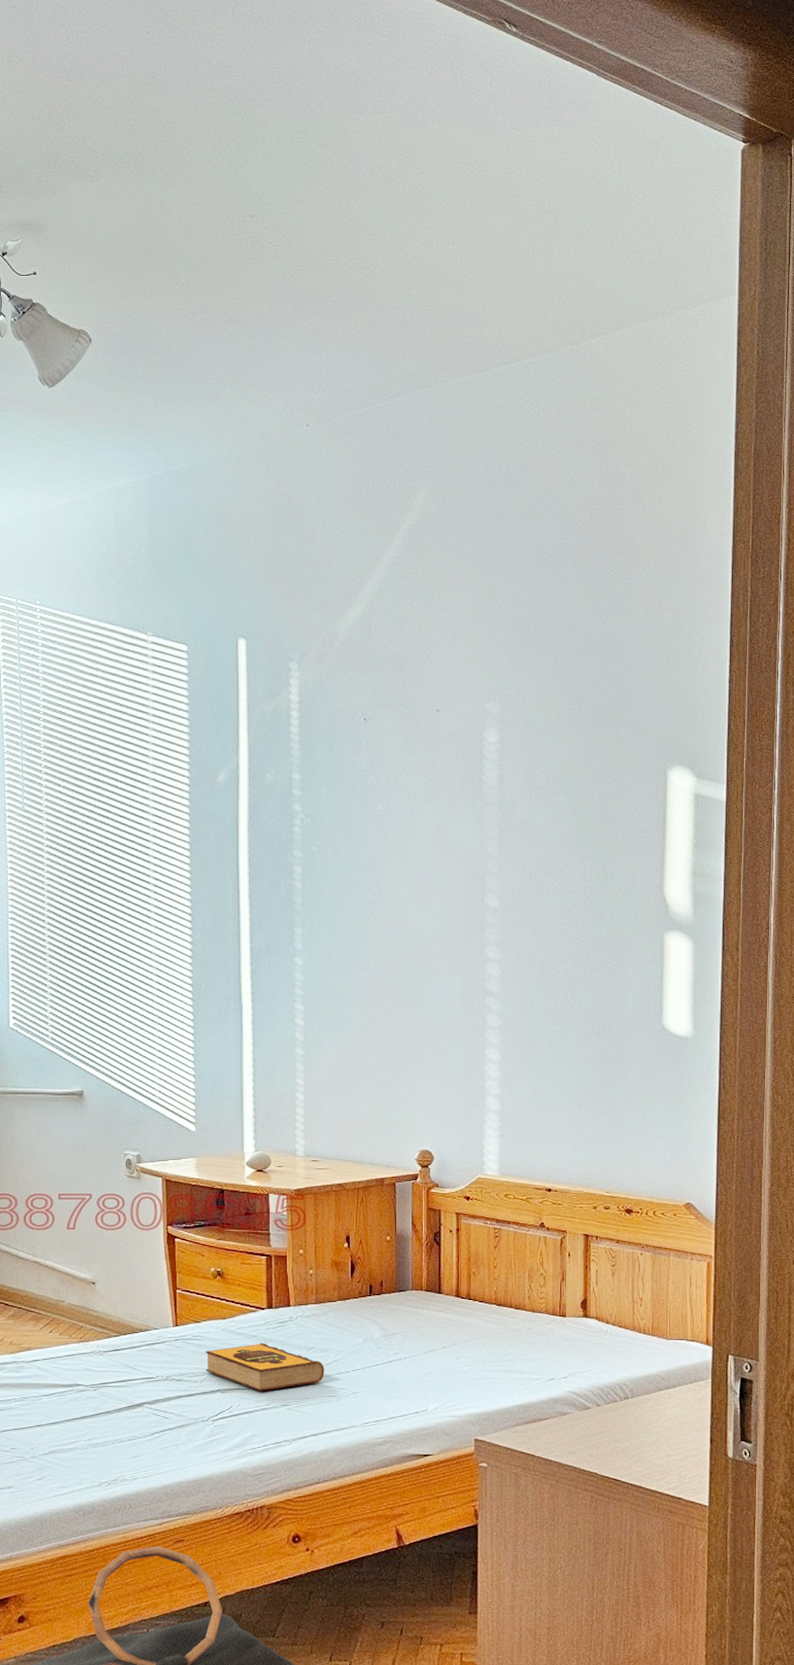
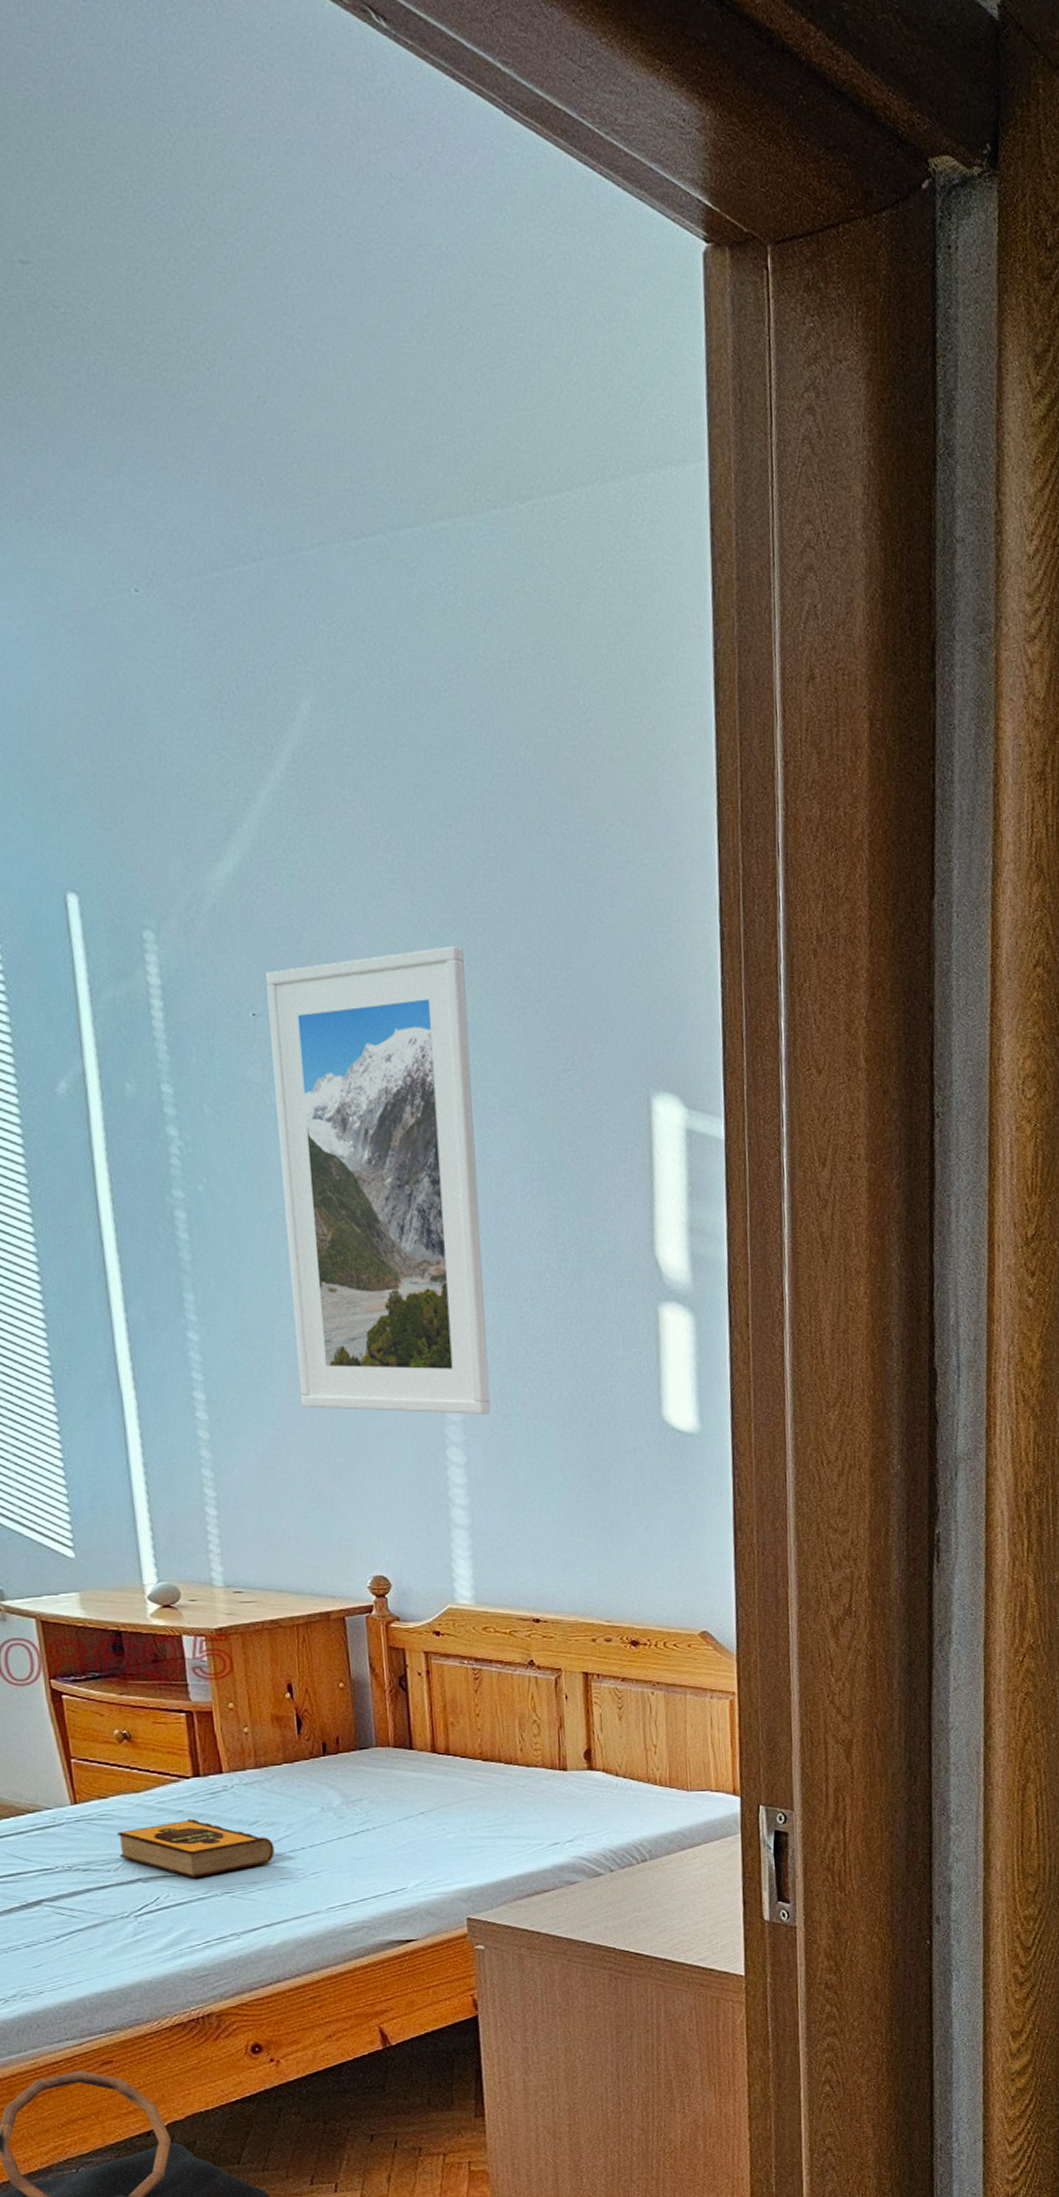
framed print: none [375,661,526,1021] -> present [266,945,491,1414]

